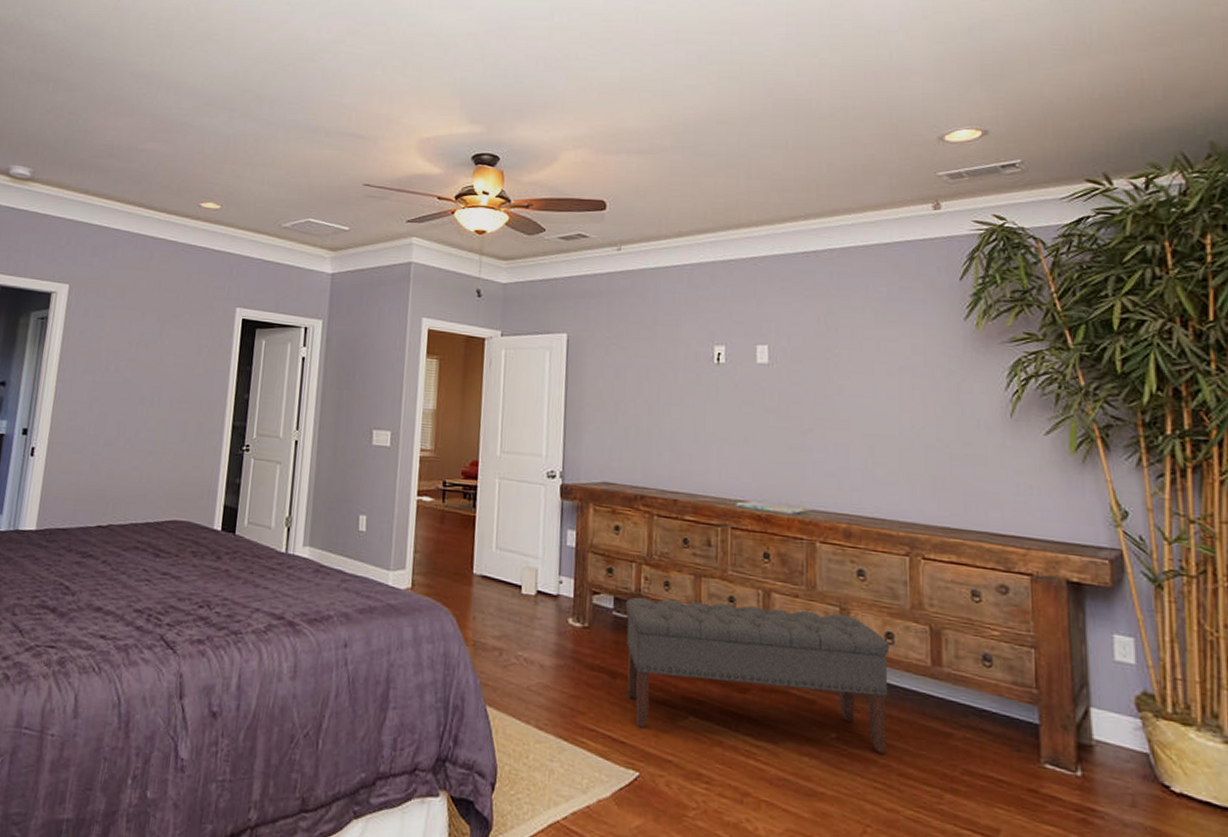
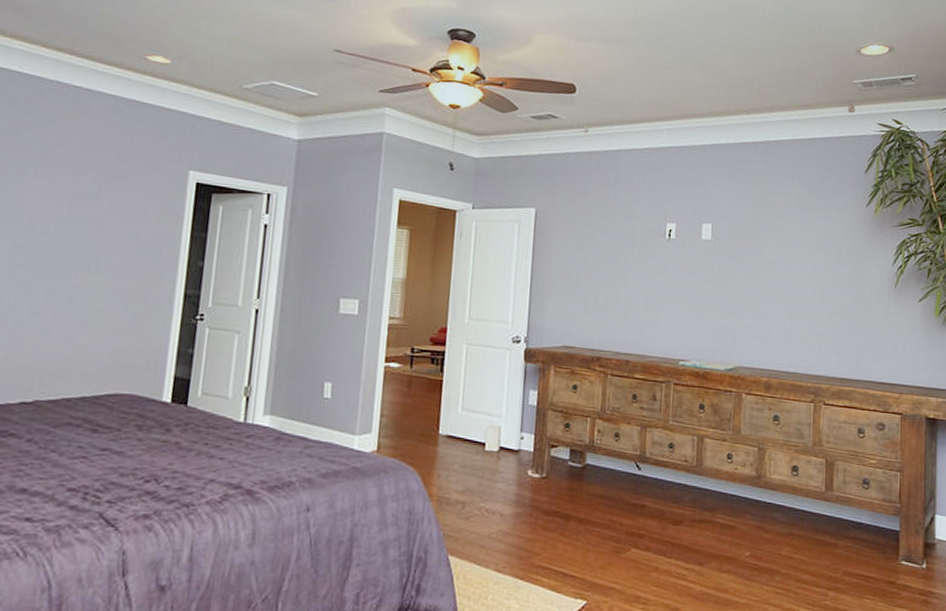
bench: present [625,597,890,754] -> none [578,448,795,565]

